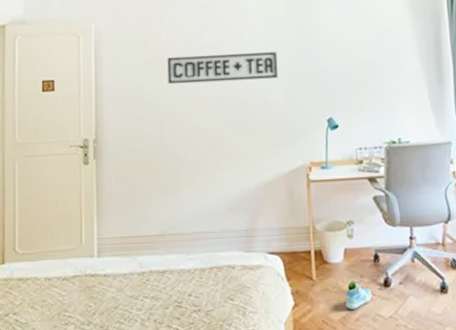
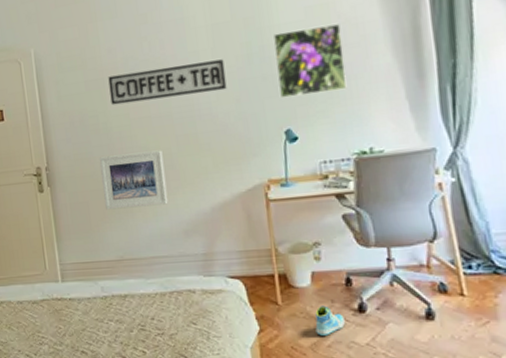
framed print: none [150,129,216,185] -> present [100,150,168,210]
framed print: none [322,31,382,90] -> present [274,24,347,99]

